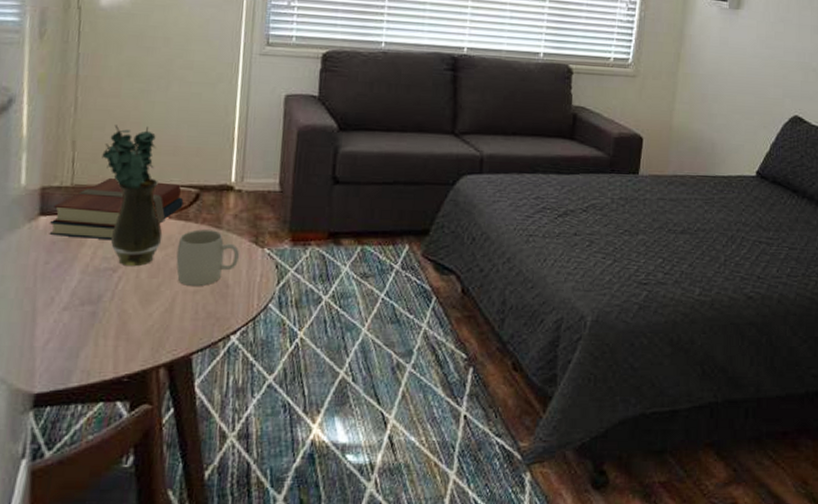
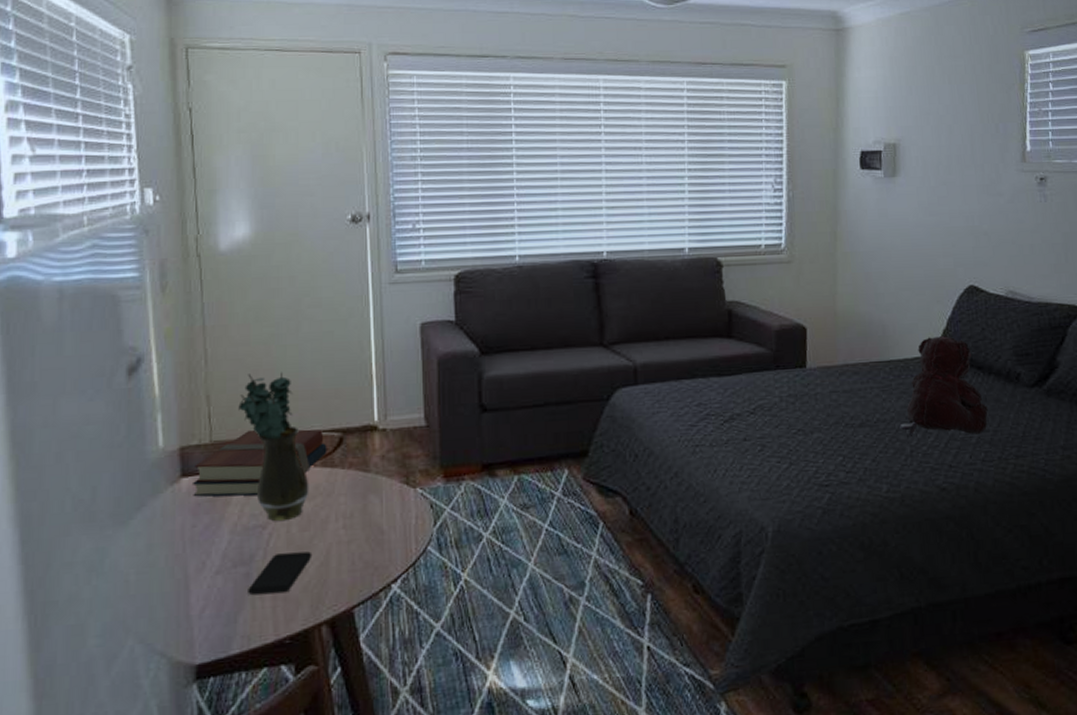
mobile phone: none [92,297,159,334] -> present [248,551,313,595]
mug: present [176,229,240,286] -> none [326,474,392,536]
teddy bear: none [717,158,798,251] -> present [899,335,988,436]

